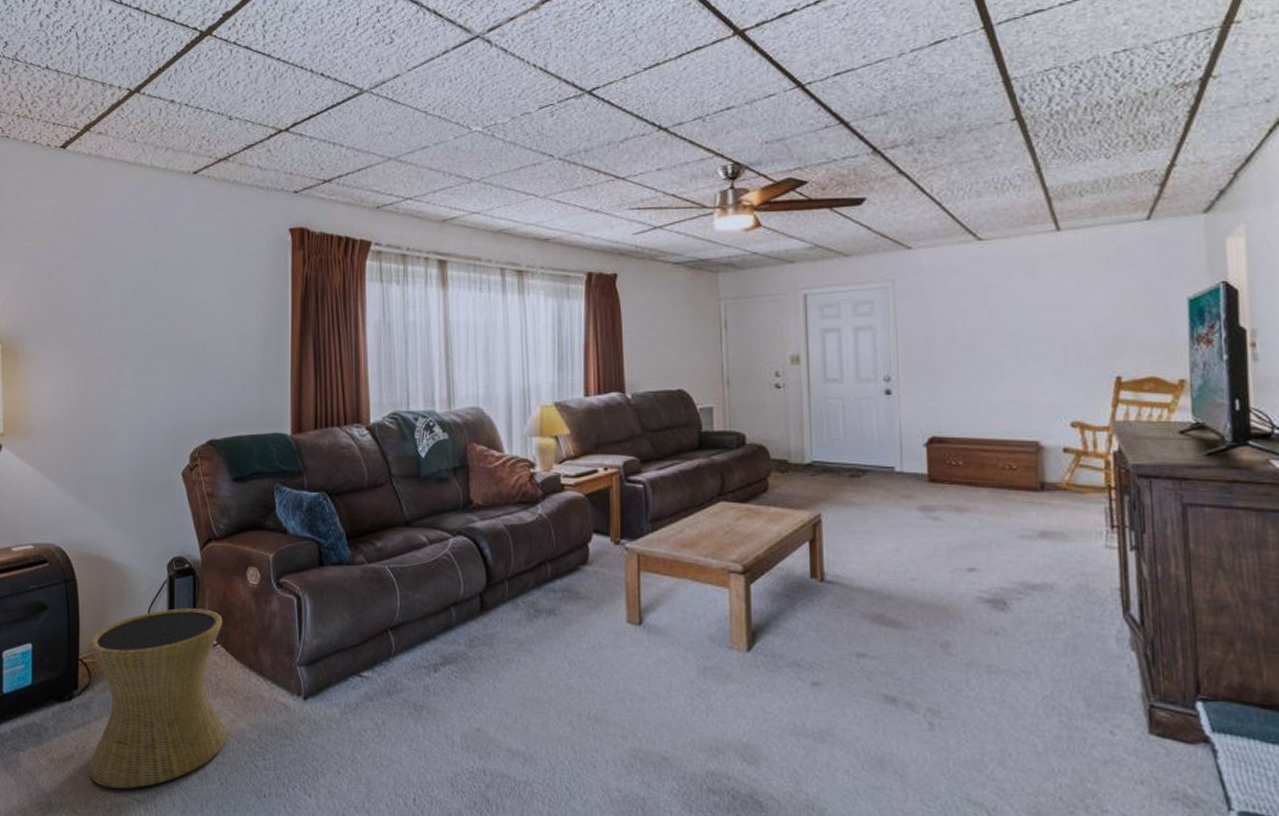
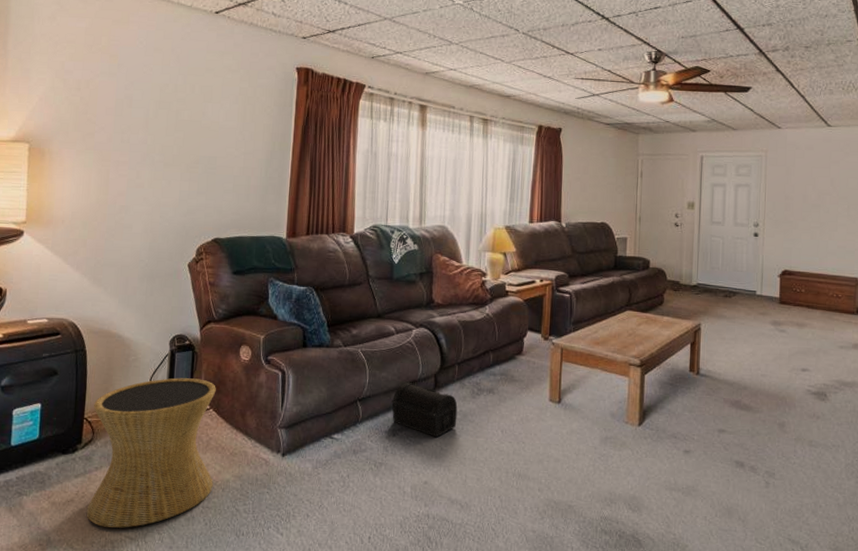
treasure chest: none [430,605,512,673] -> present [392,382,458,438]

